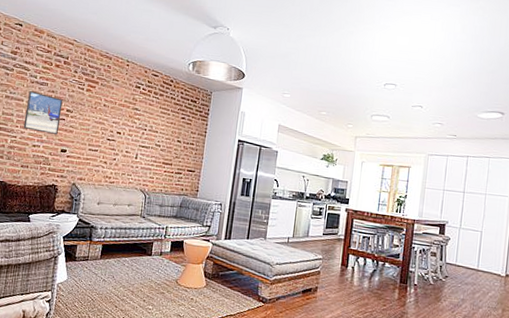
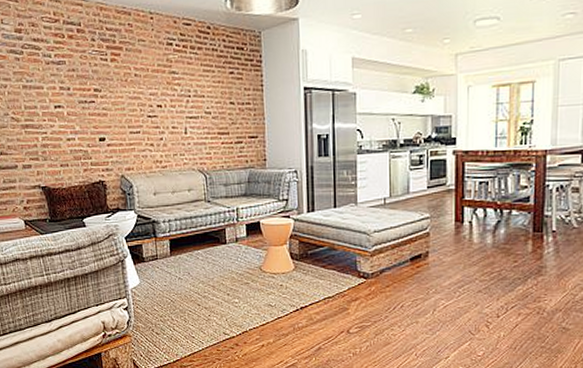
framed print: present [23,91,63,136] -> none [47,74,91,123]

